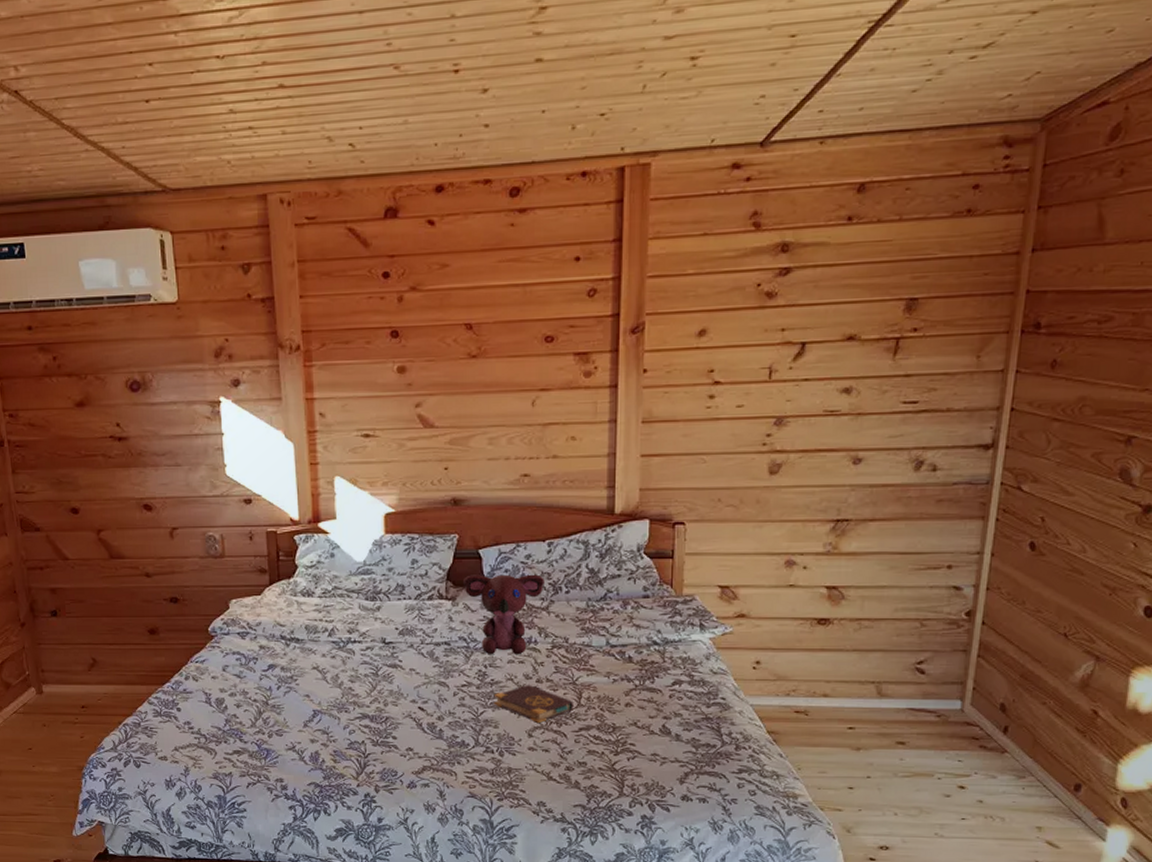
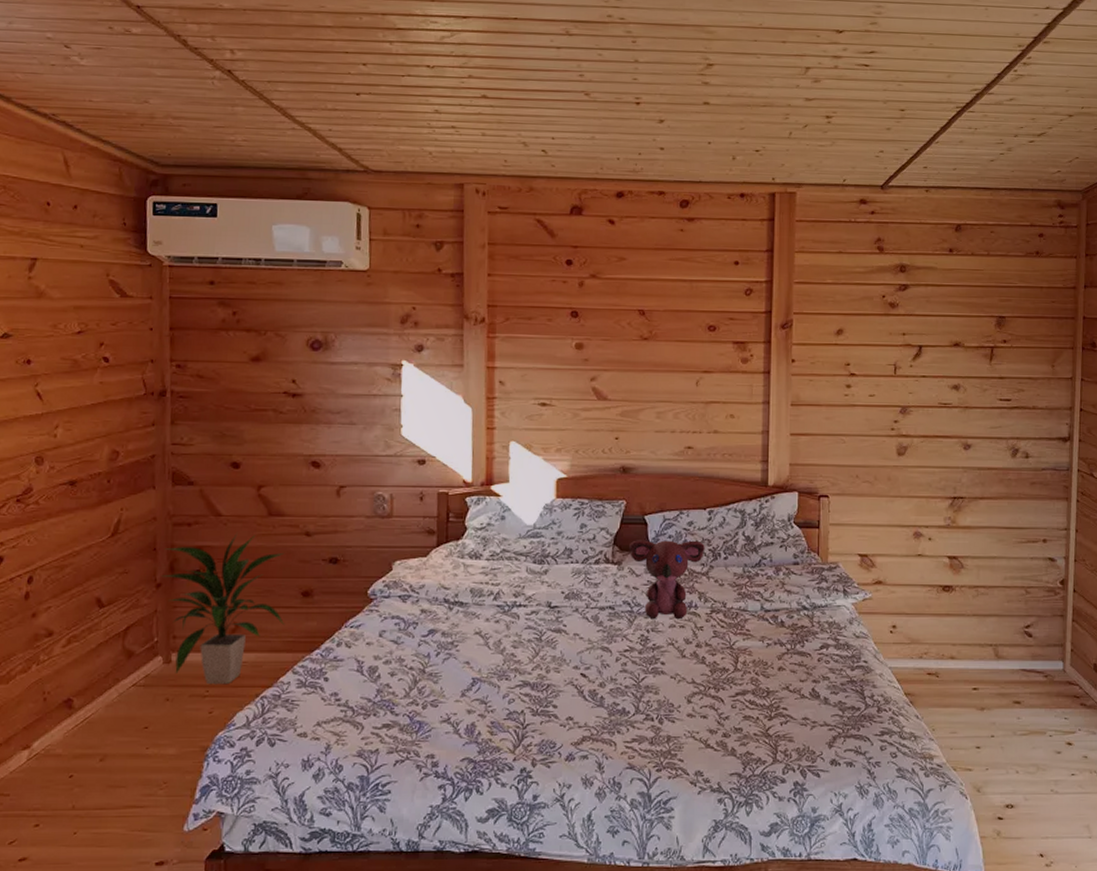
indoor plant: none [23,575,137,713] -> present [161,532,285,685]
book: present [493,684,573,723] -> none [655,648,730,688]

